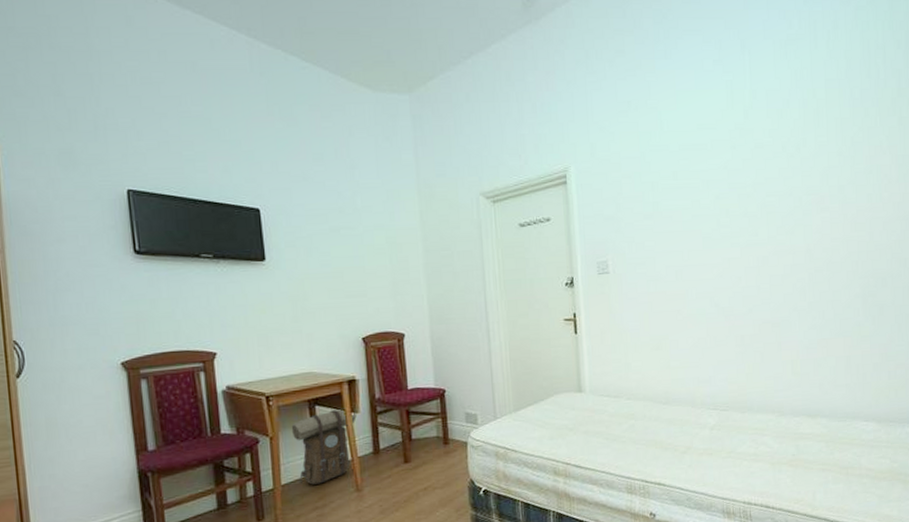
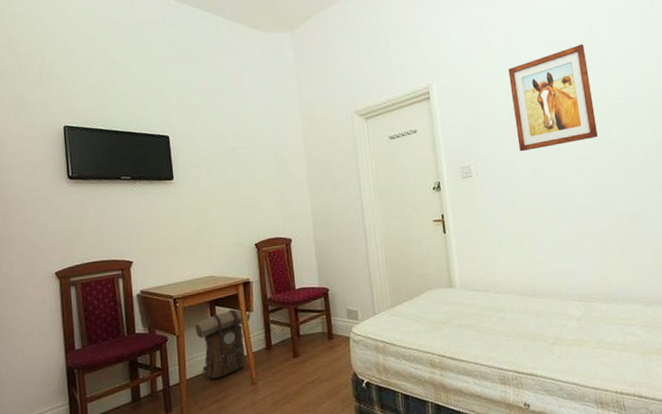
wall art: none [655,132,745,249] -> present [508,43,598,152]

